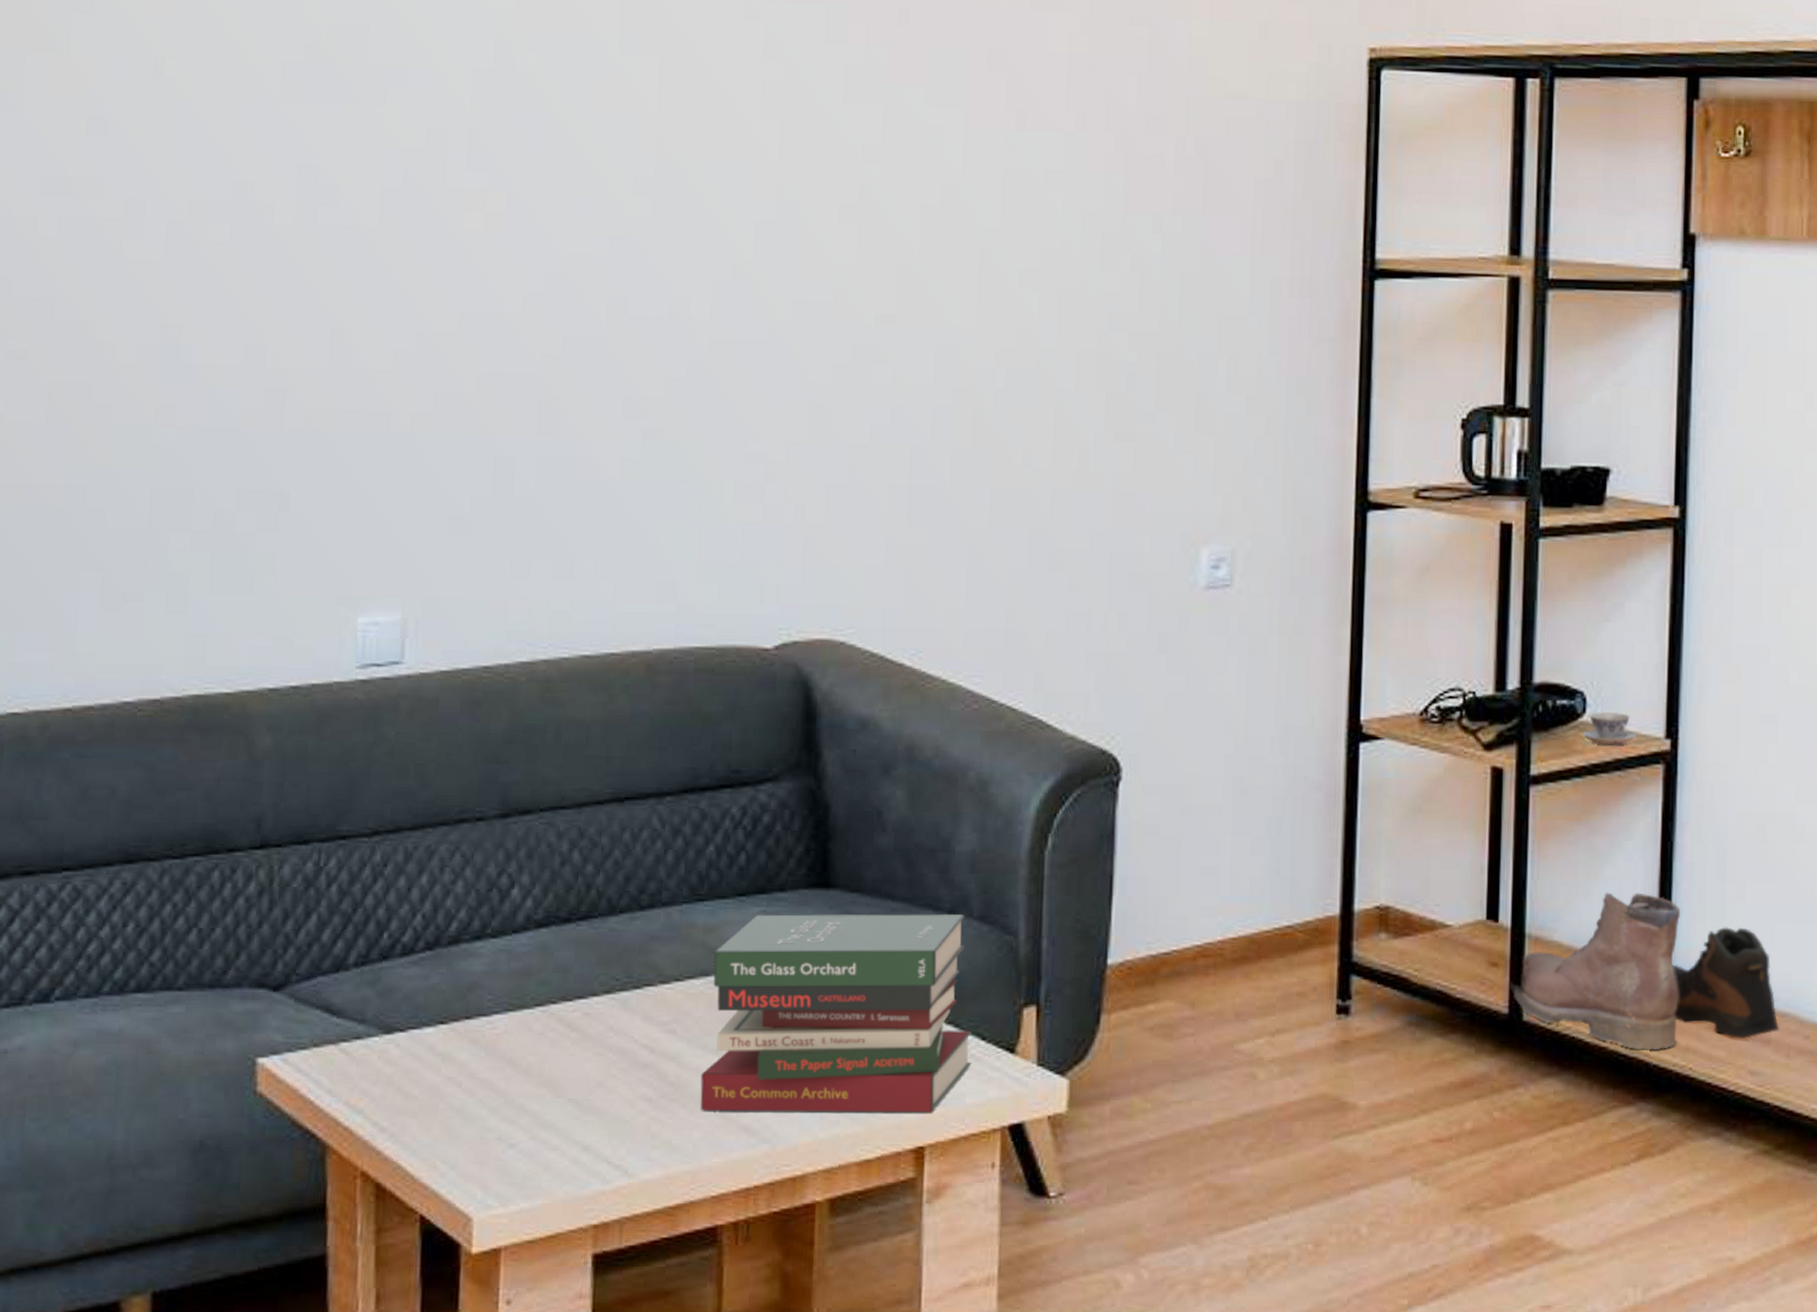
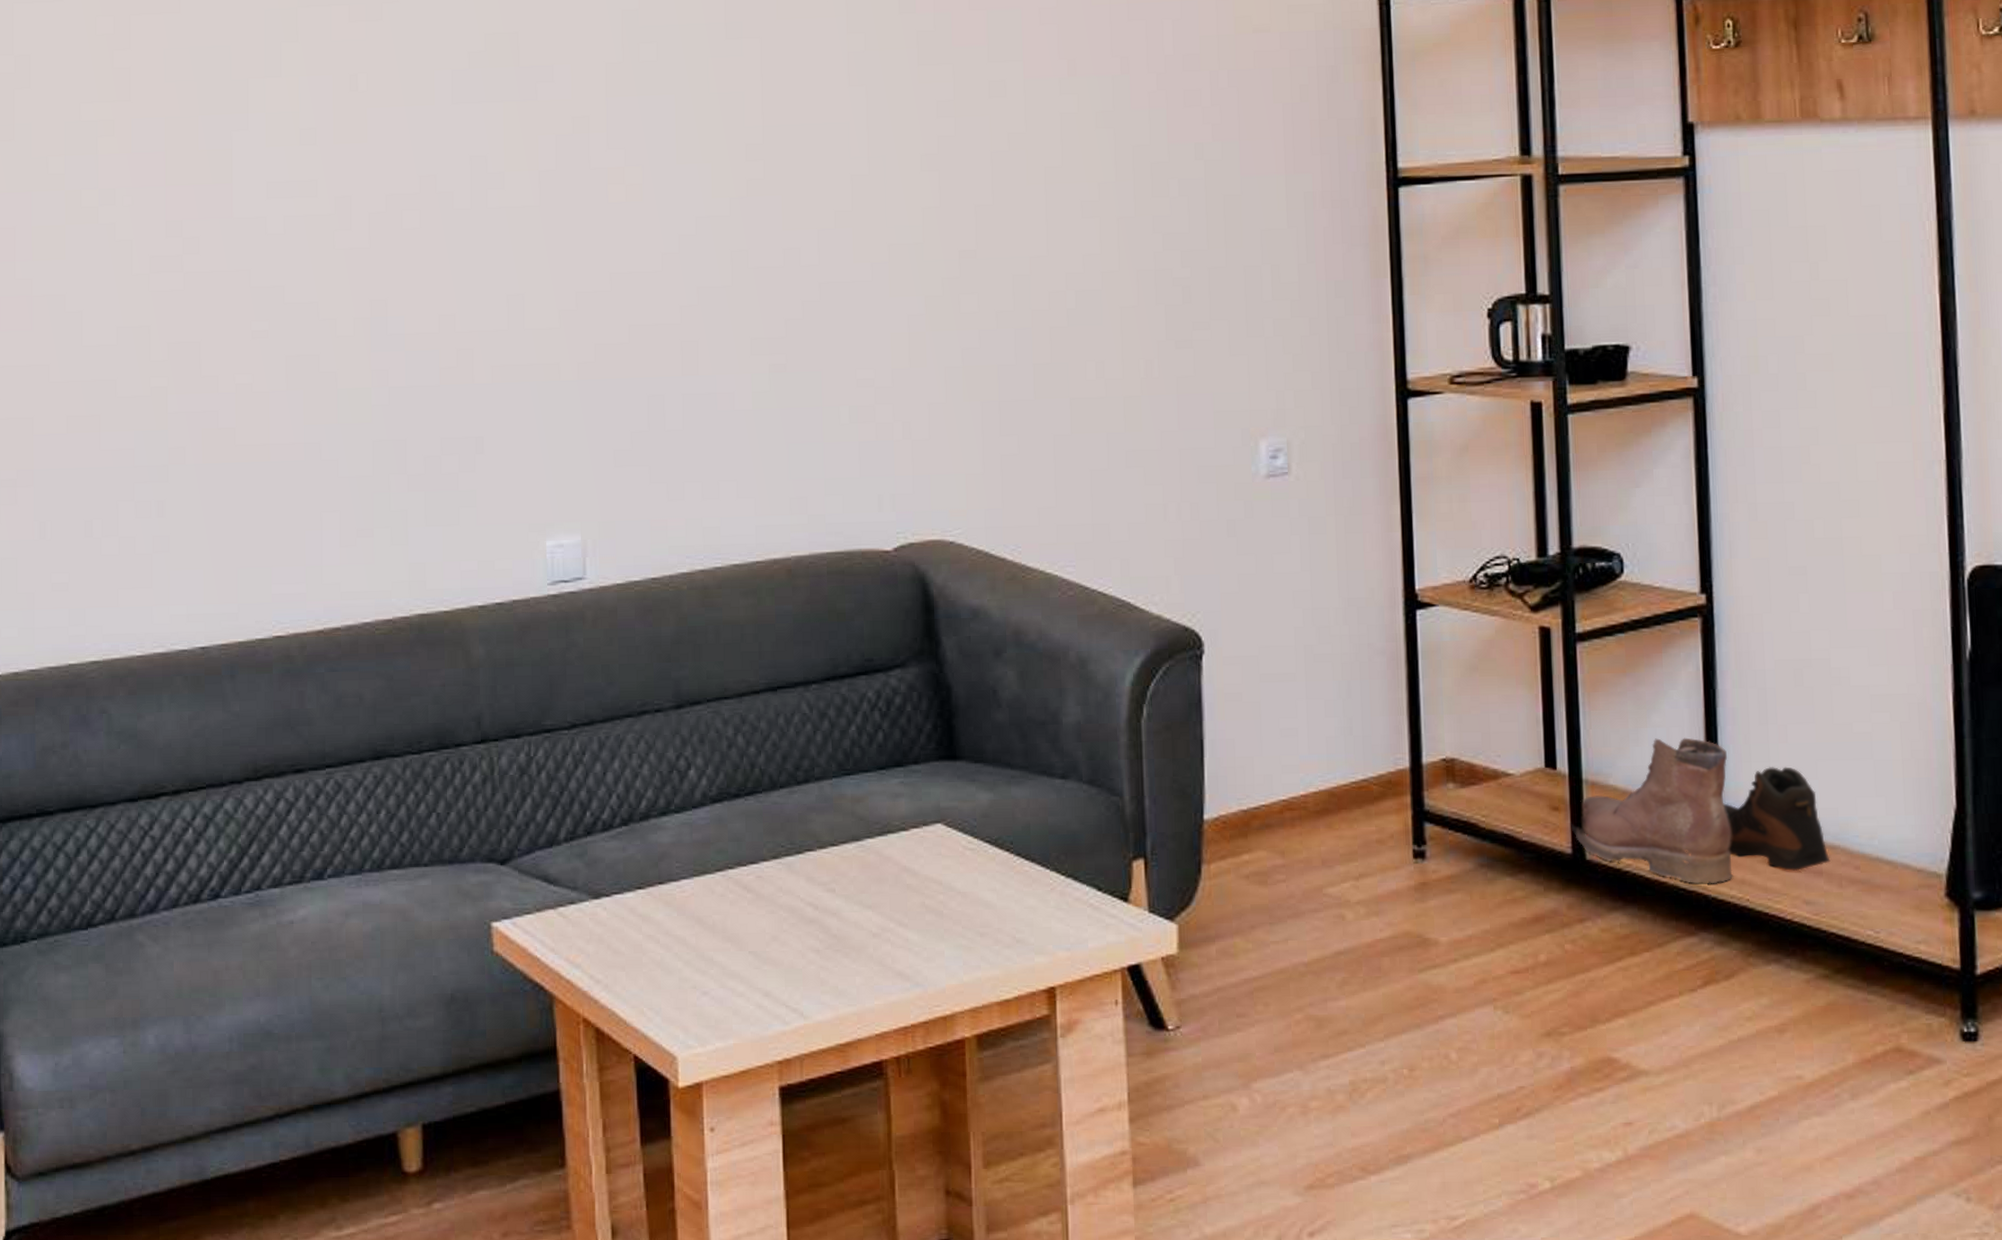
books: present [700,914,971,1113] -> none [859,779,1091,959]
teacup: present [1582,712,1637,745] -> none [1621,571,1673,602]

